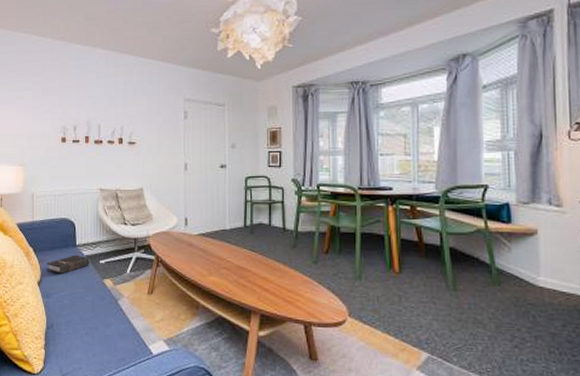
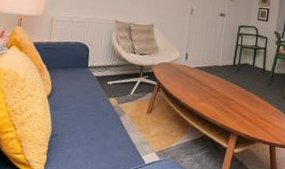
hardback book: present [47,255,90,274] -> none [57,75,99,91]

